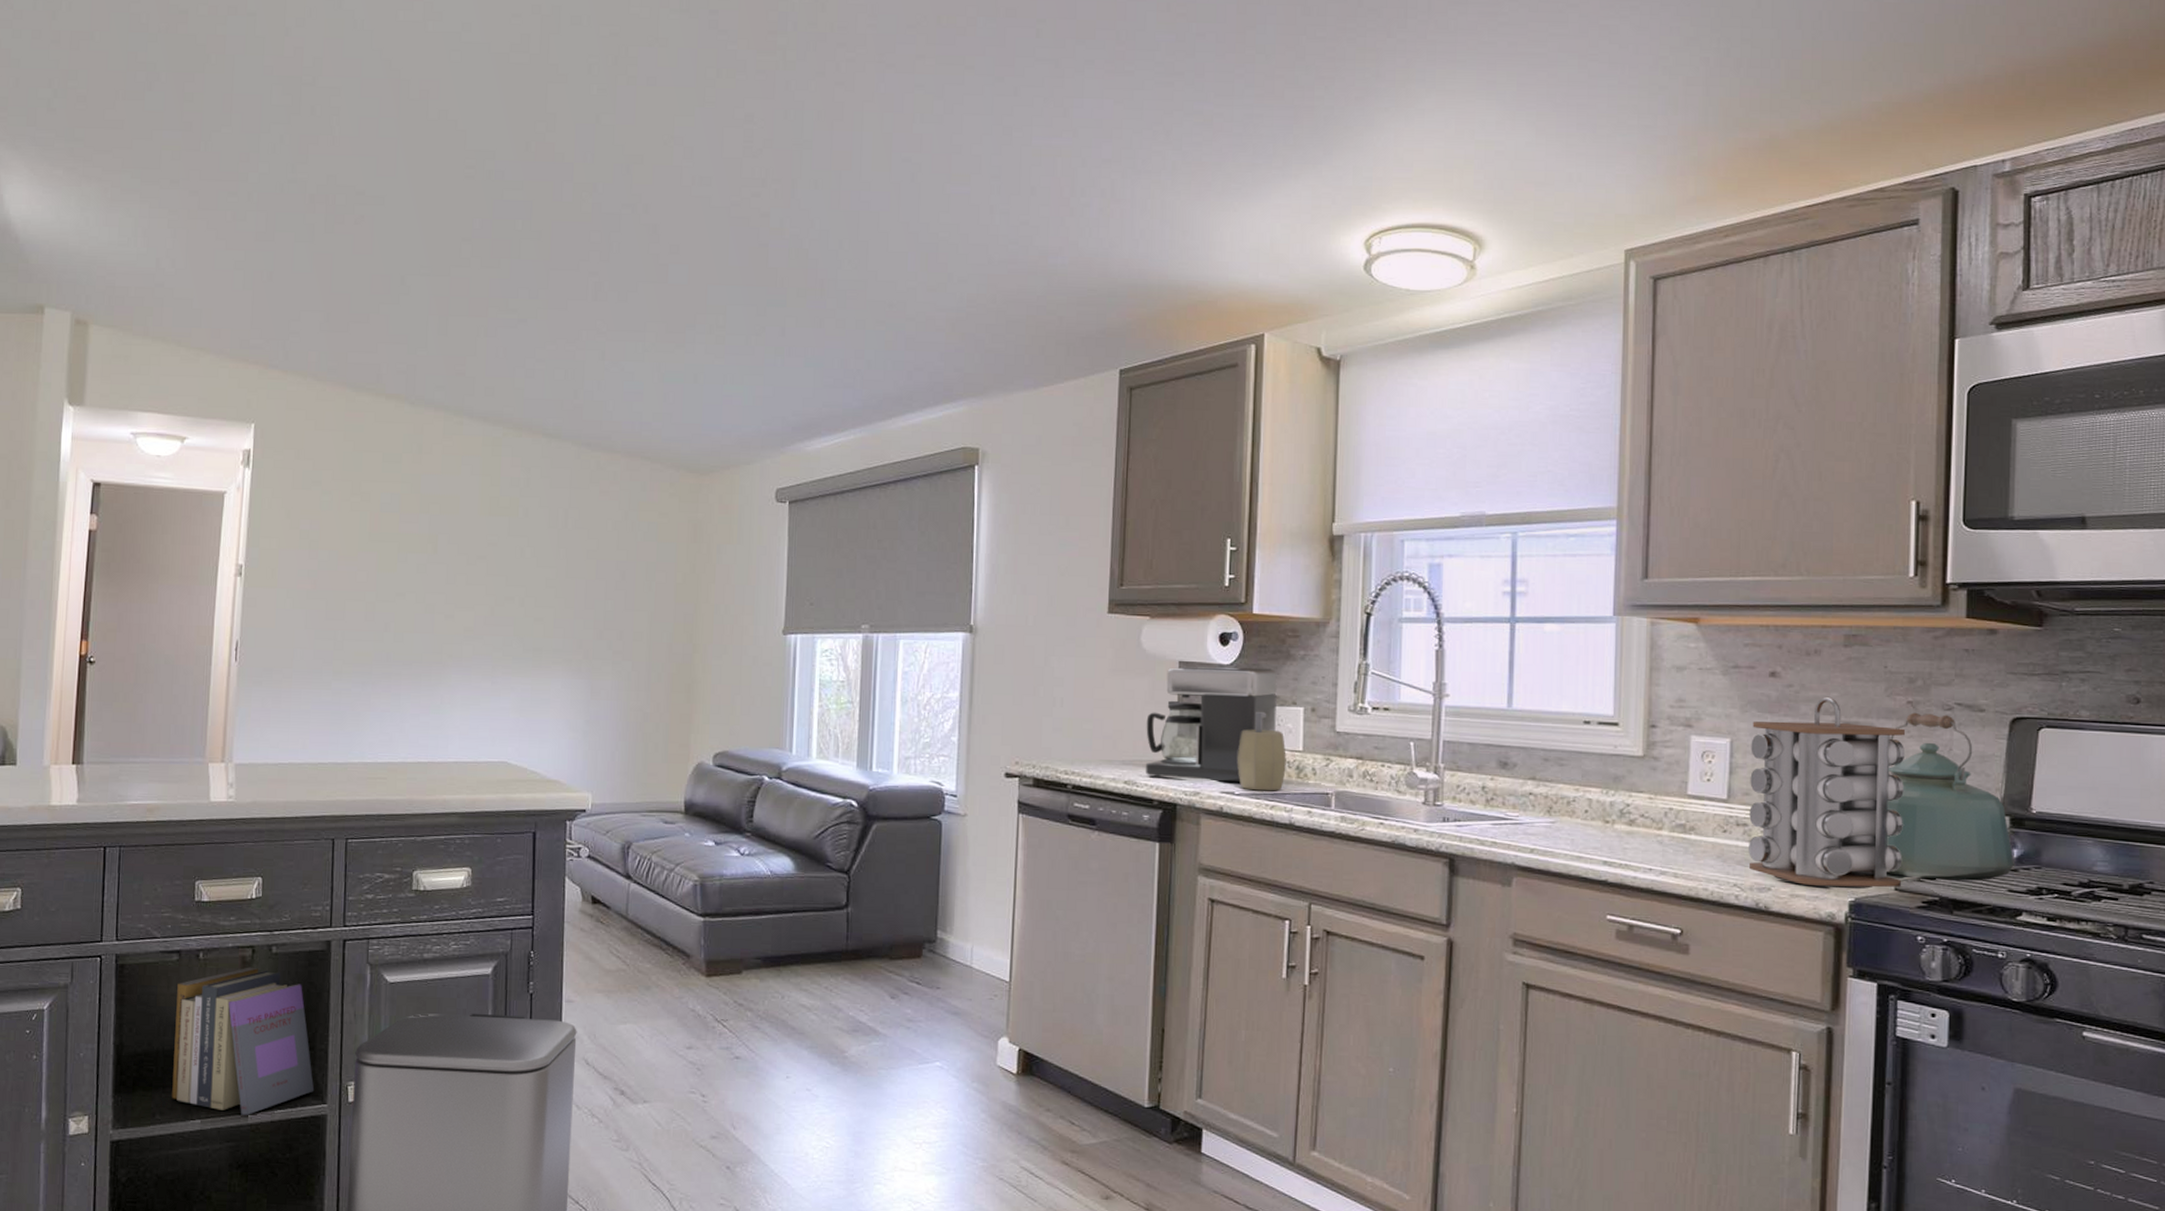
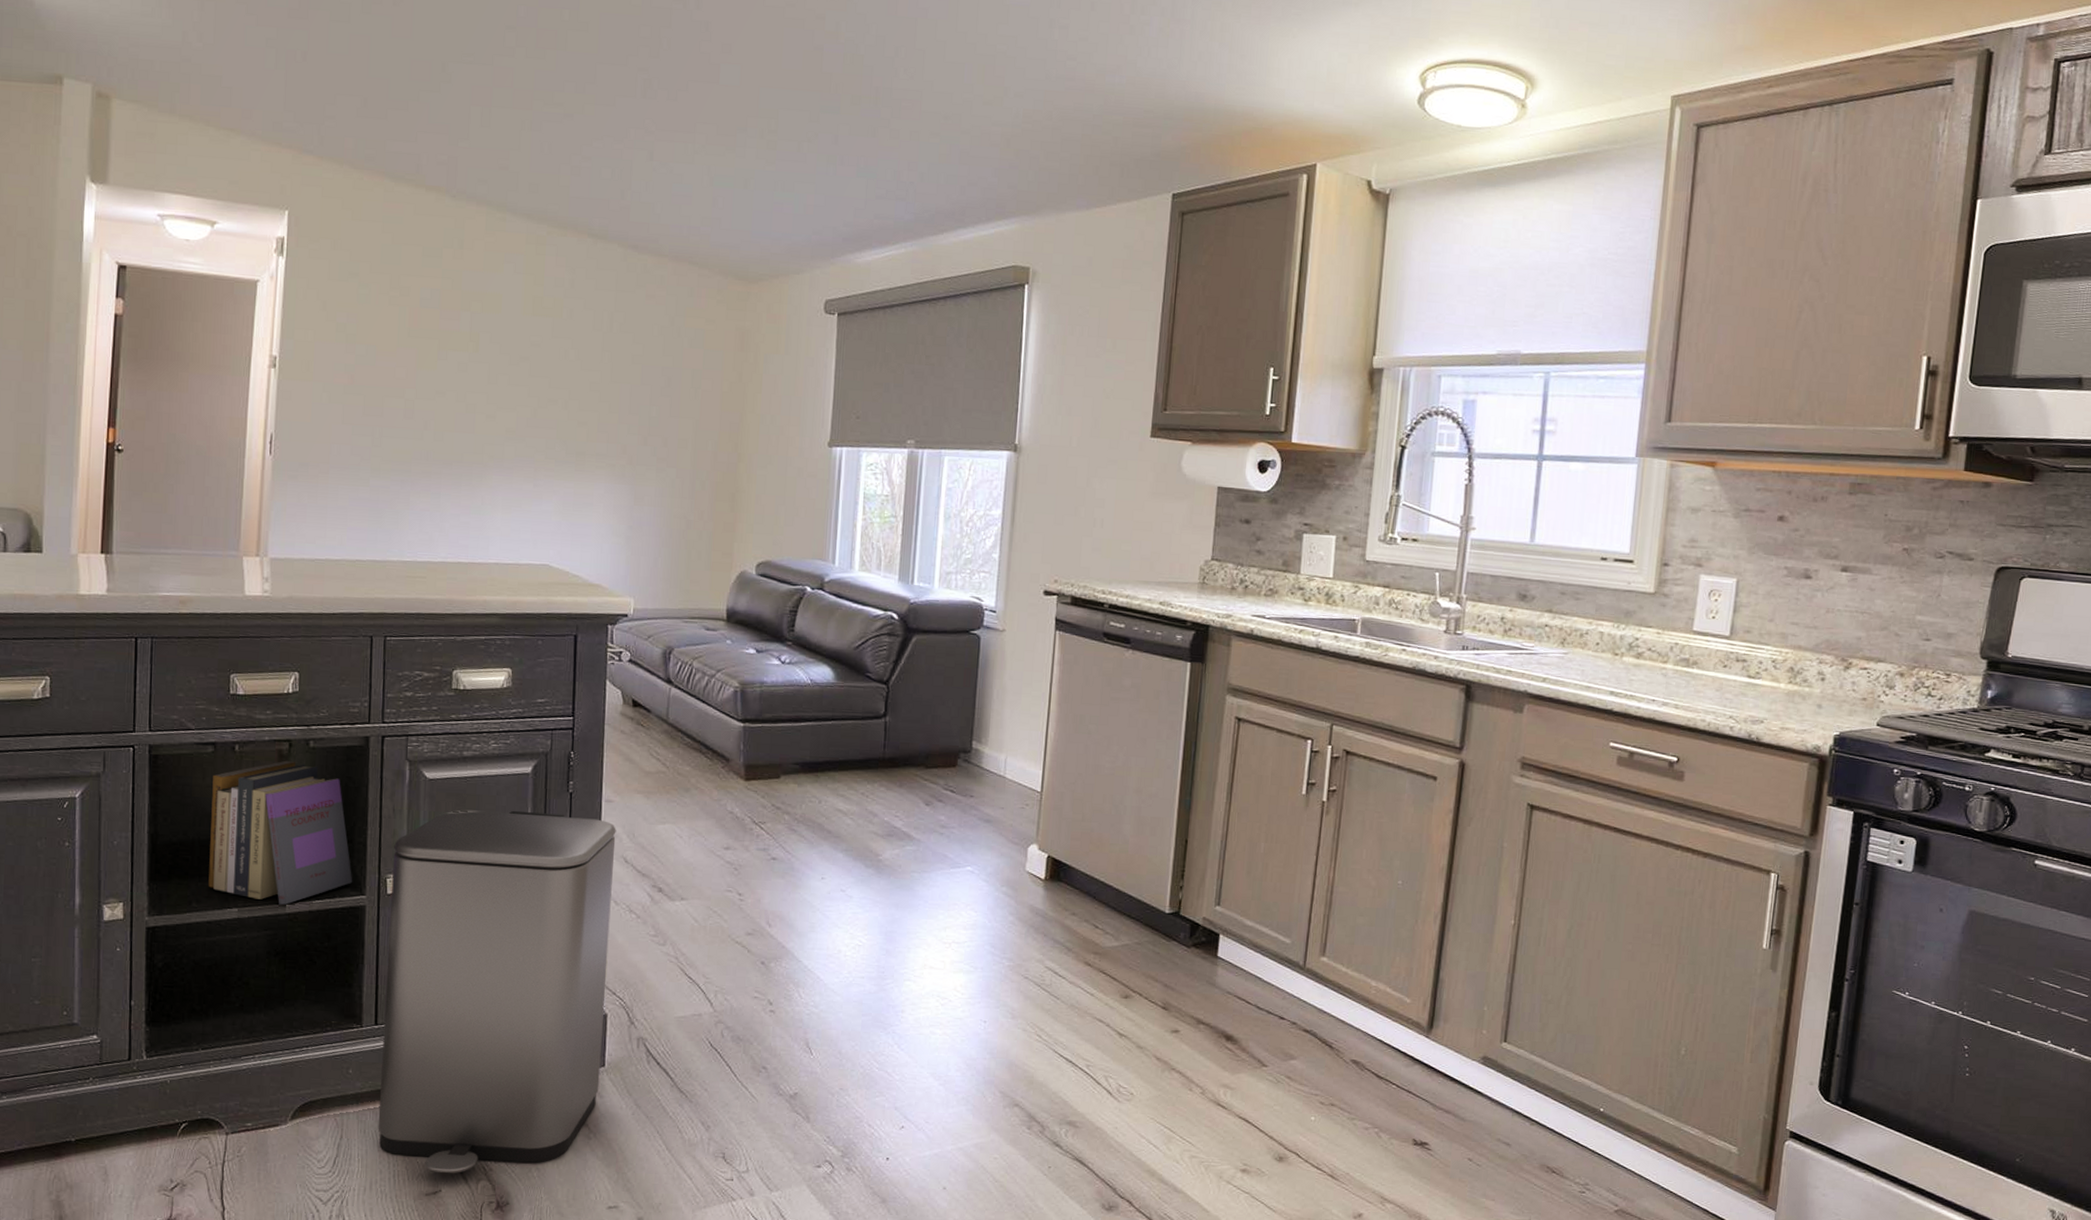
coffee maker: present [1145,666,1277,783] -> none [1180,492,1312,607]
soap dispenser: present [1237,711,1286,791] -> none [1269,538,1317,616]
spice rack: present [1749,696,1906,890] -> none [1745,541,1900,724]
kettle: present [1885,712,2014,881] -> none [1870,559,1988,720]

